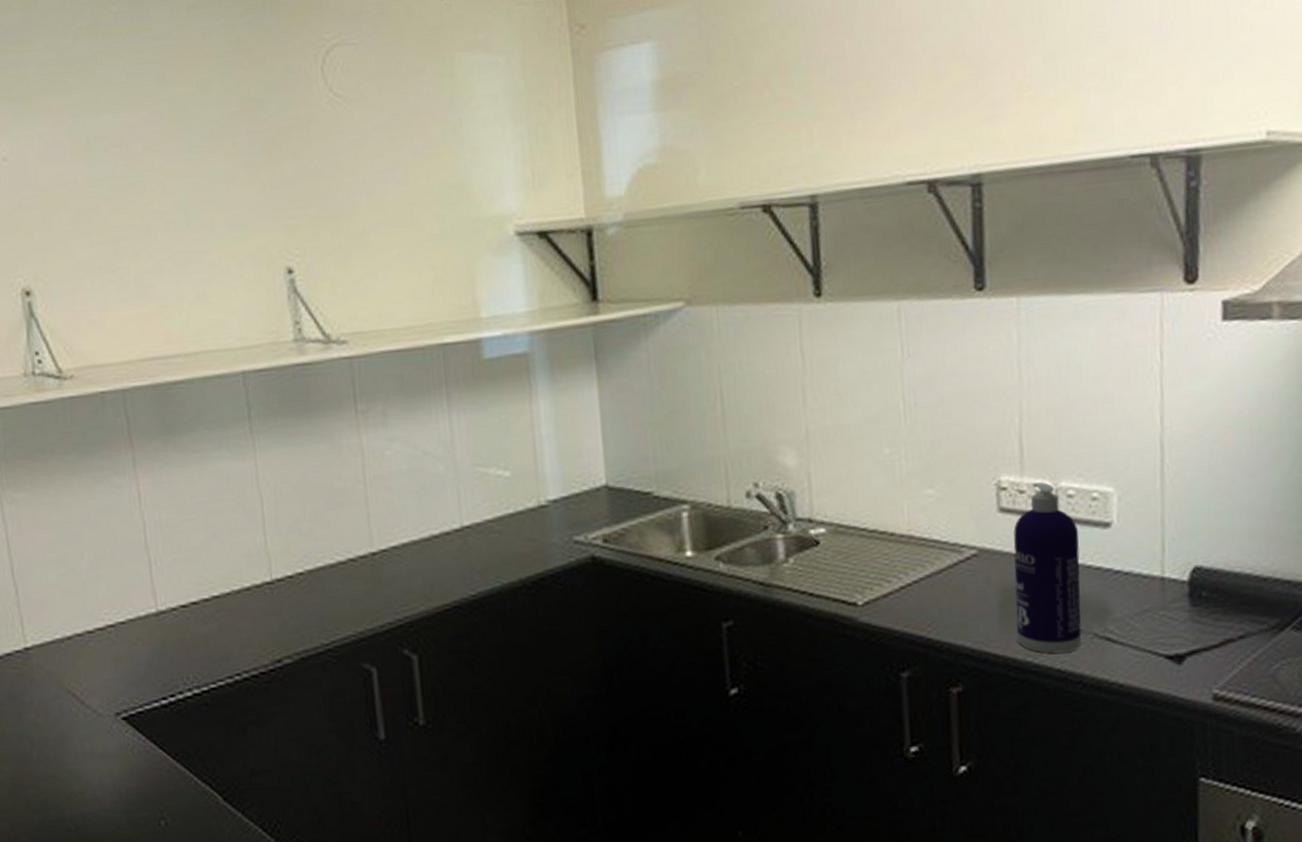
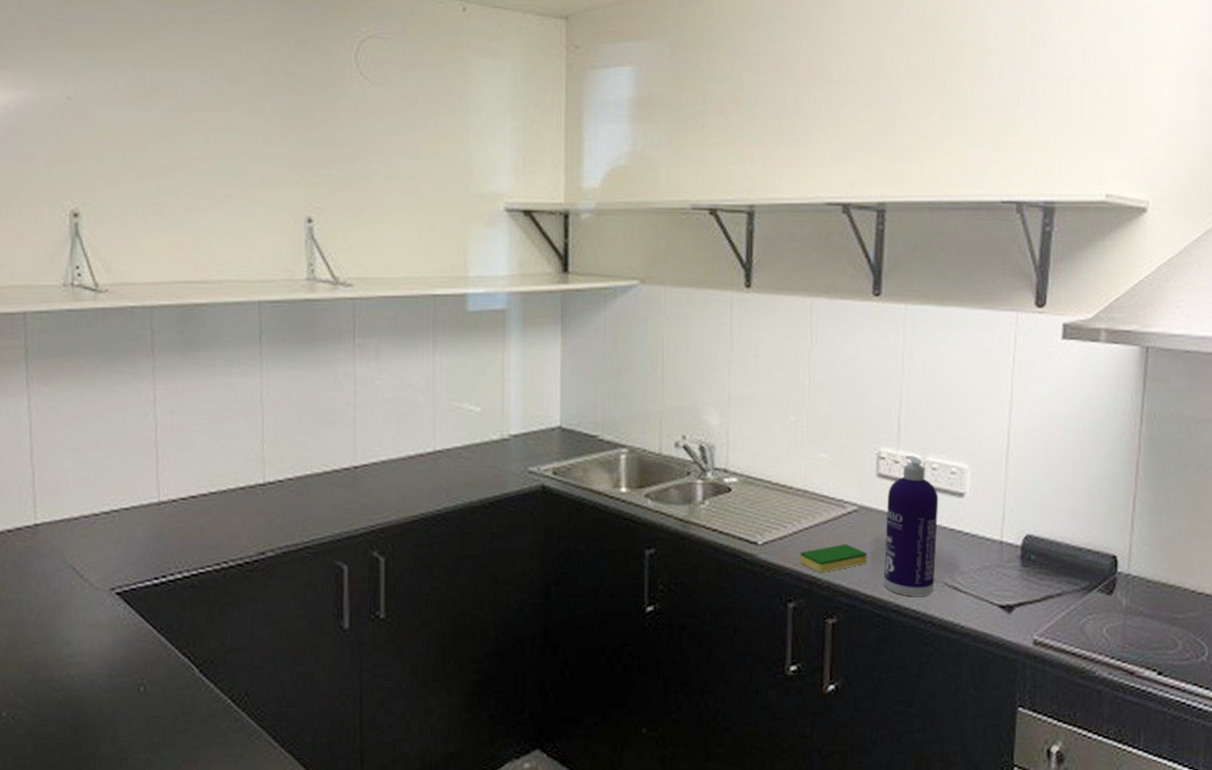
dish sponge: none [910,596,995,633] -> present [799,544,867,572]

